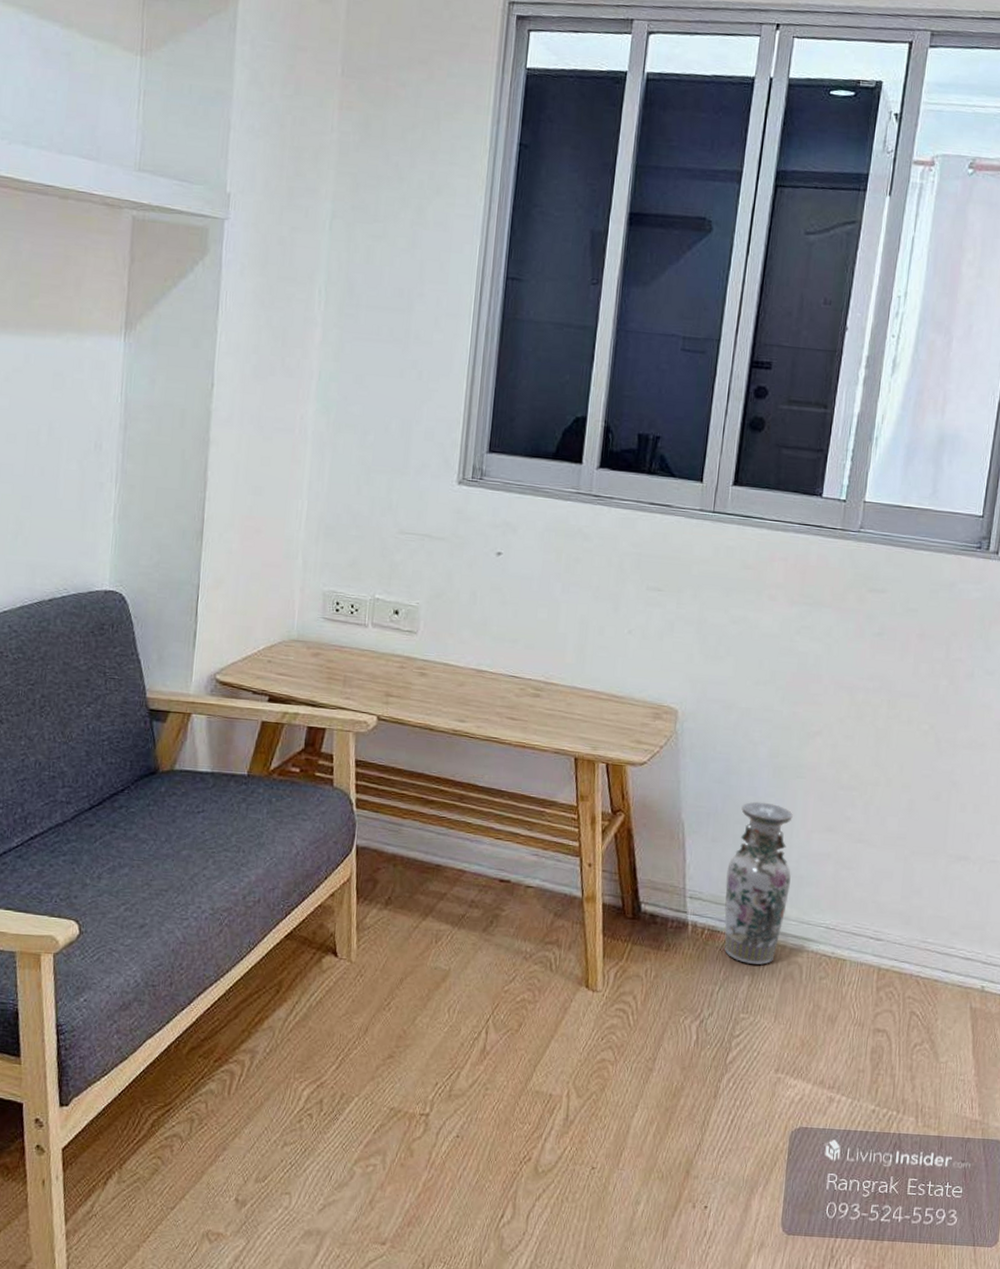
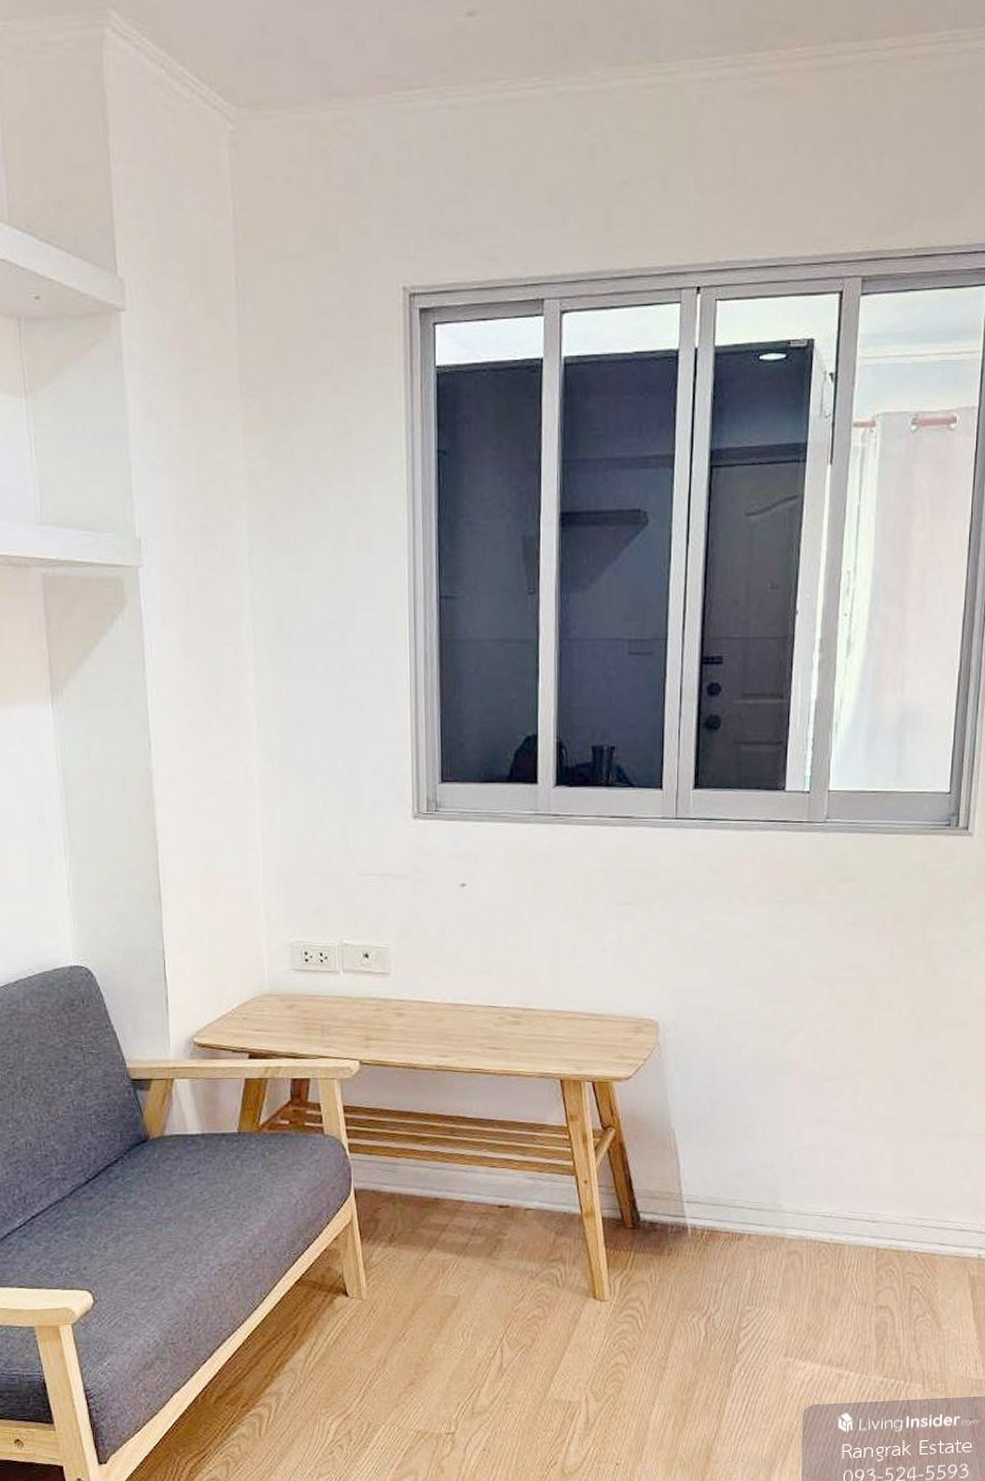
vase: present [724,801,793,965] -> none [721,1102,784,1259]

